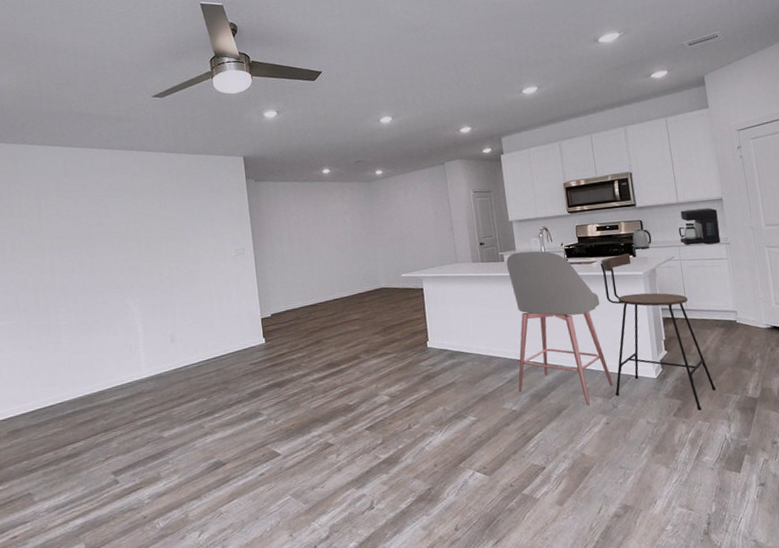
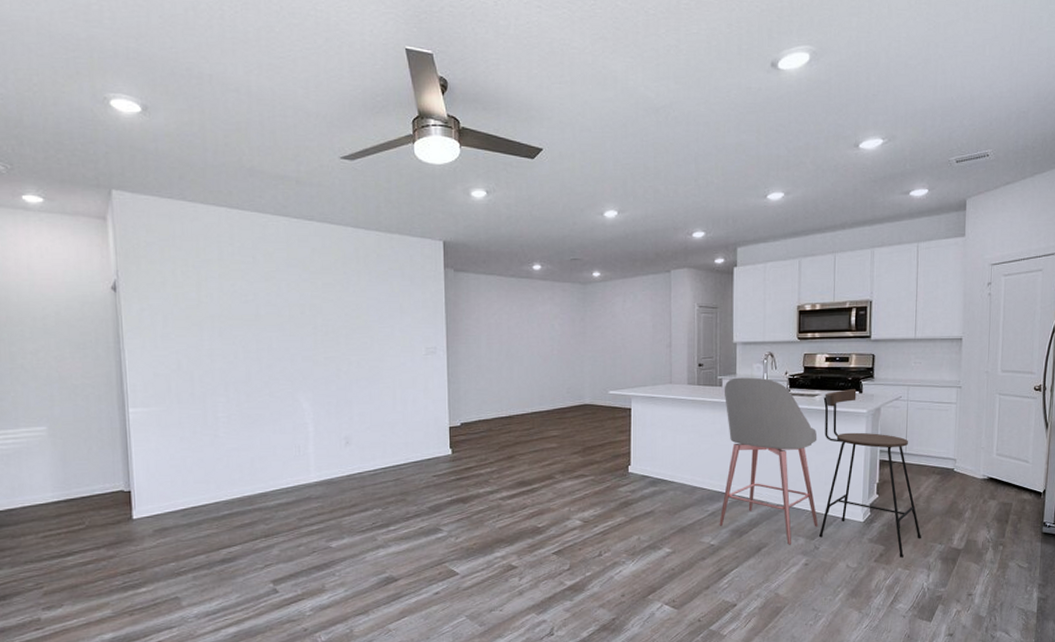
kettle: present [632,229,652,250] -> none [861,364,882,385]
coffee maker: present [678,208,721,245] -> none [911,347,954,386]

